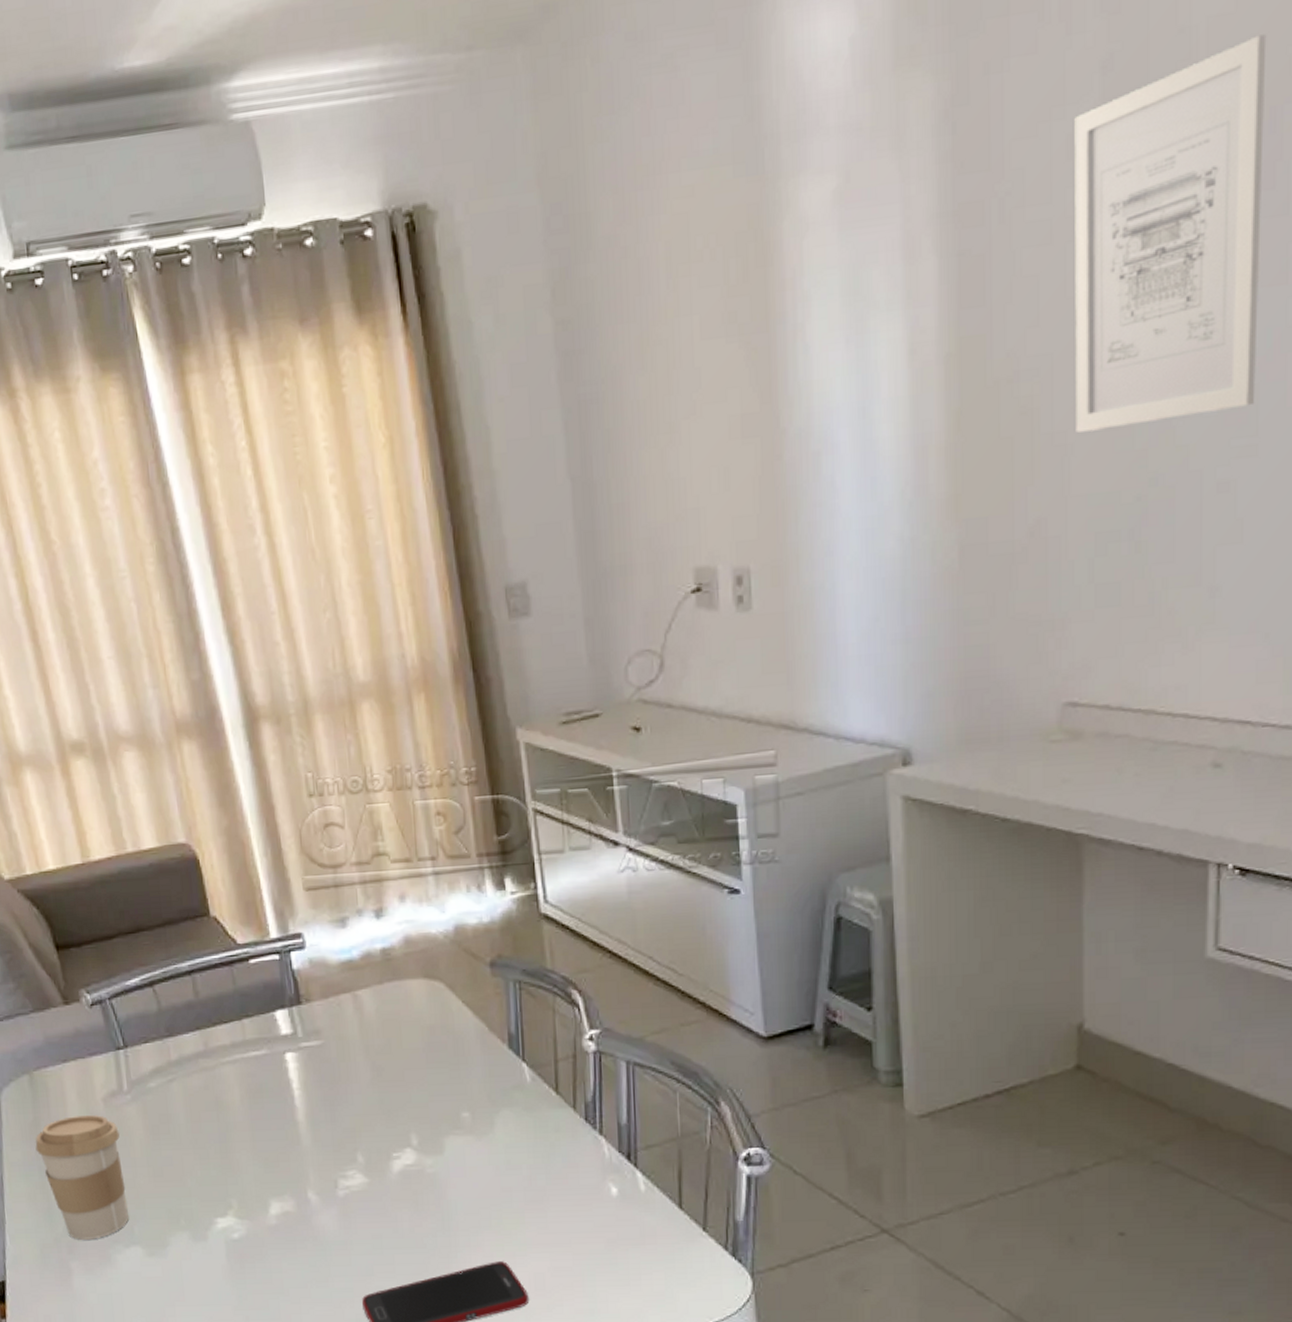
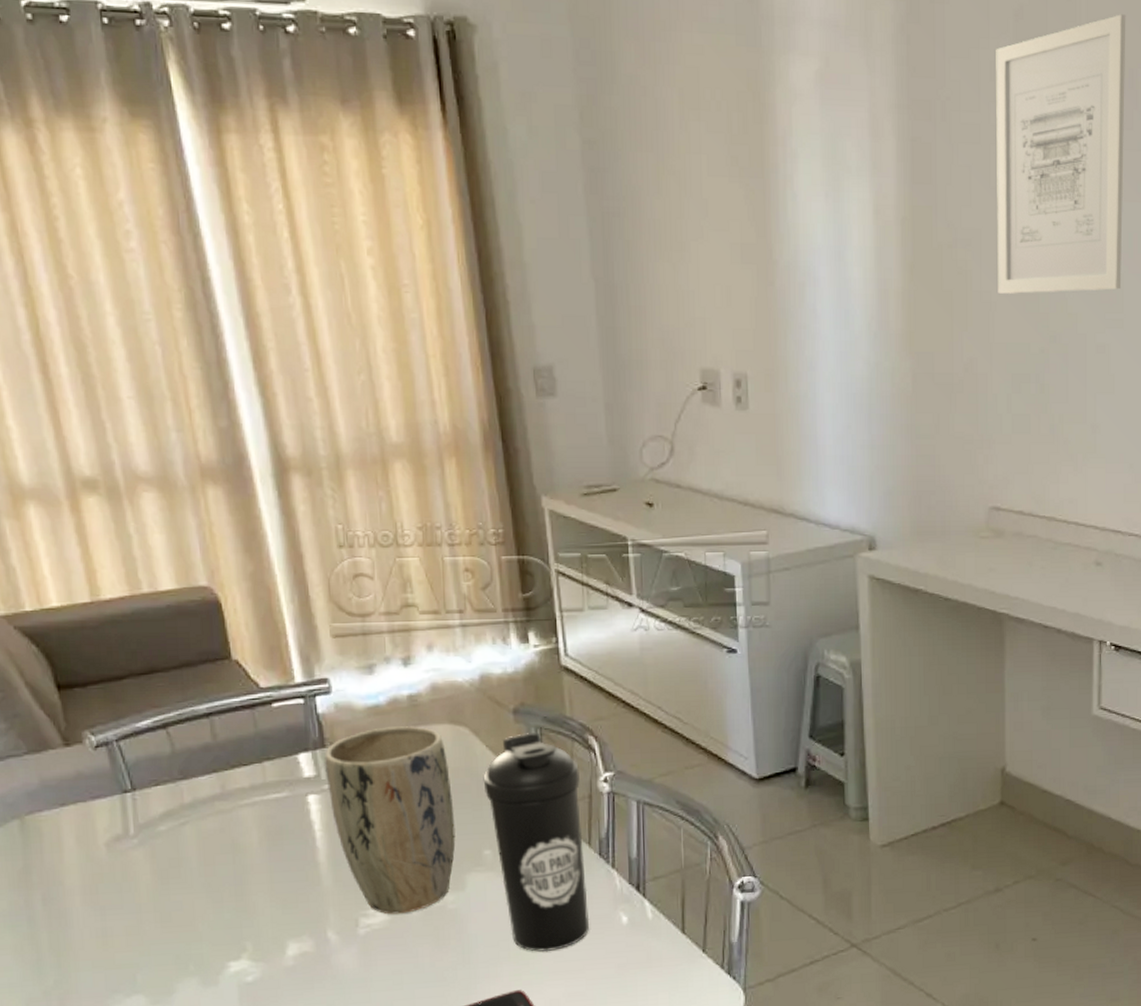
coffee cup: present [35,1115,129,1240] -> none [24,860,131,992]
plant pot: none [300,981,433,1177] -> present [324,726,456,915]
water bottle: none [459,986,576,1223] -> present [483,732,590,952]

